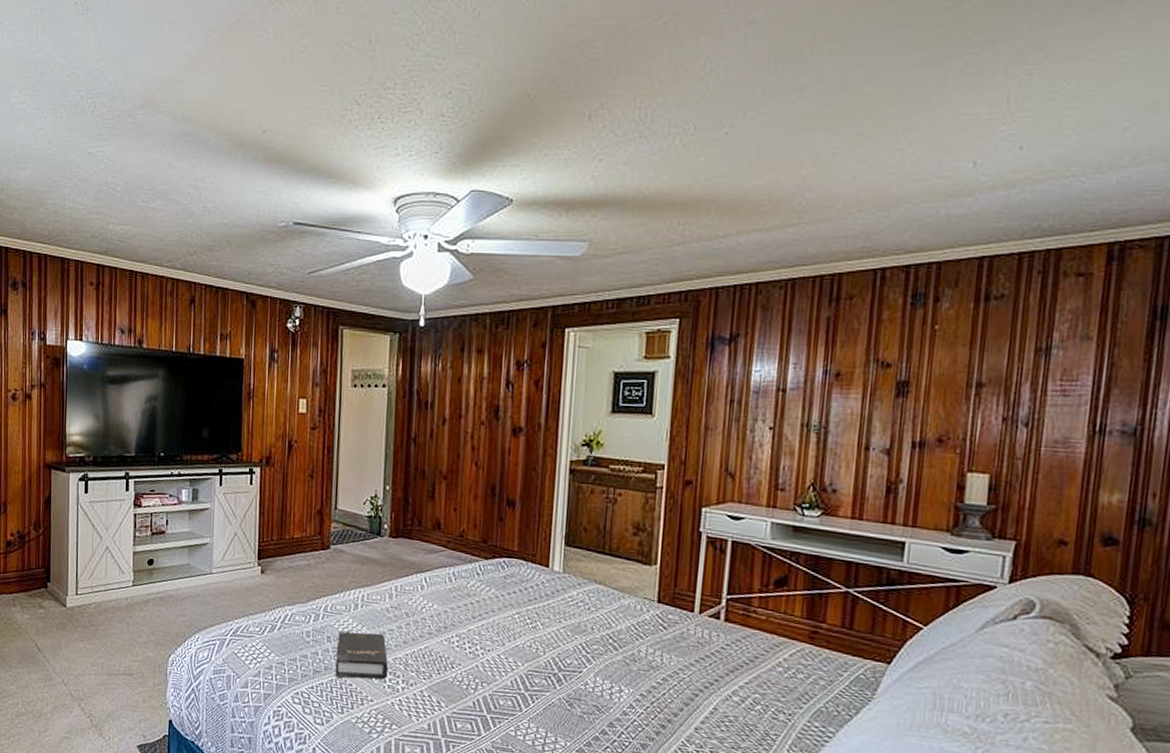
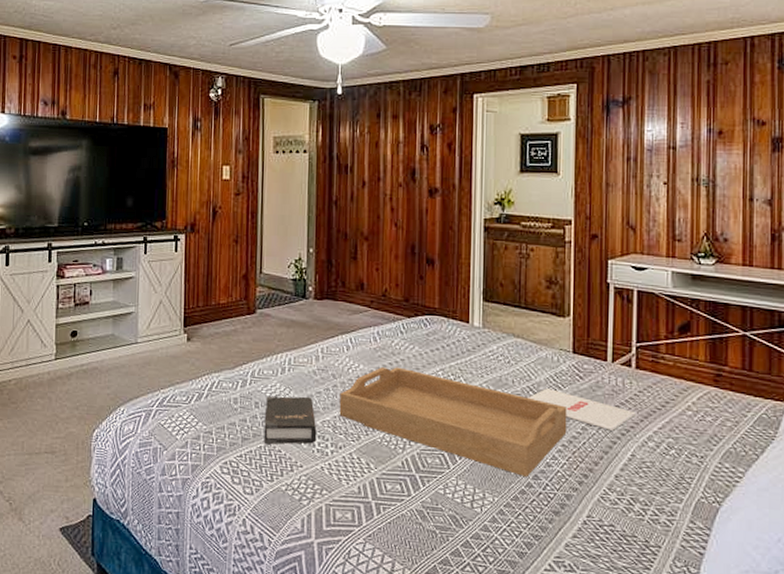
serving tray: none [411,608,648,724] -> present [339,367,567,477]
magazine: none [607,637,721,683] -> present [528,388,636,431]

